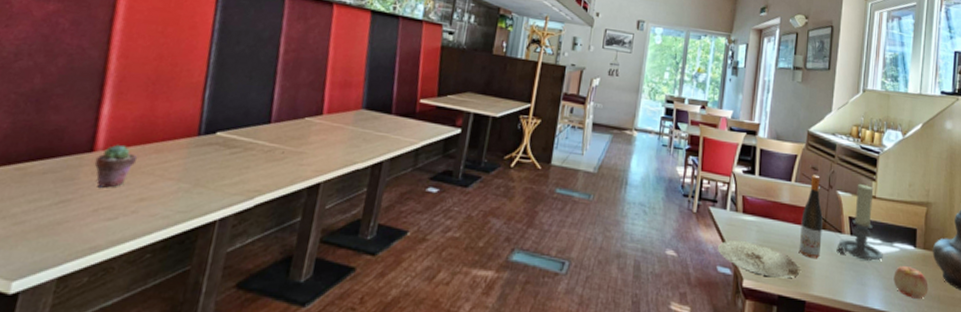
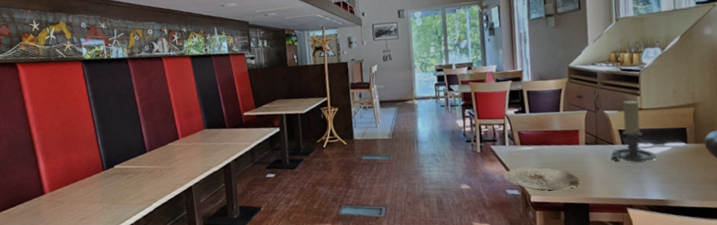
potted succulent: present [94,144,138,188] -> none [47,186,72,216]
wine bottle: present [799,174,823,259] -> none [574,101,597,170]
apple: present [893,266,928,300] -> none [668,160,704,186]

